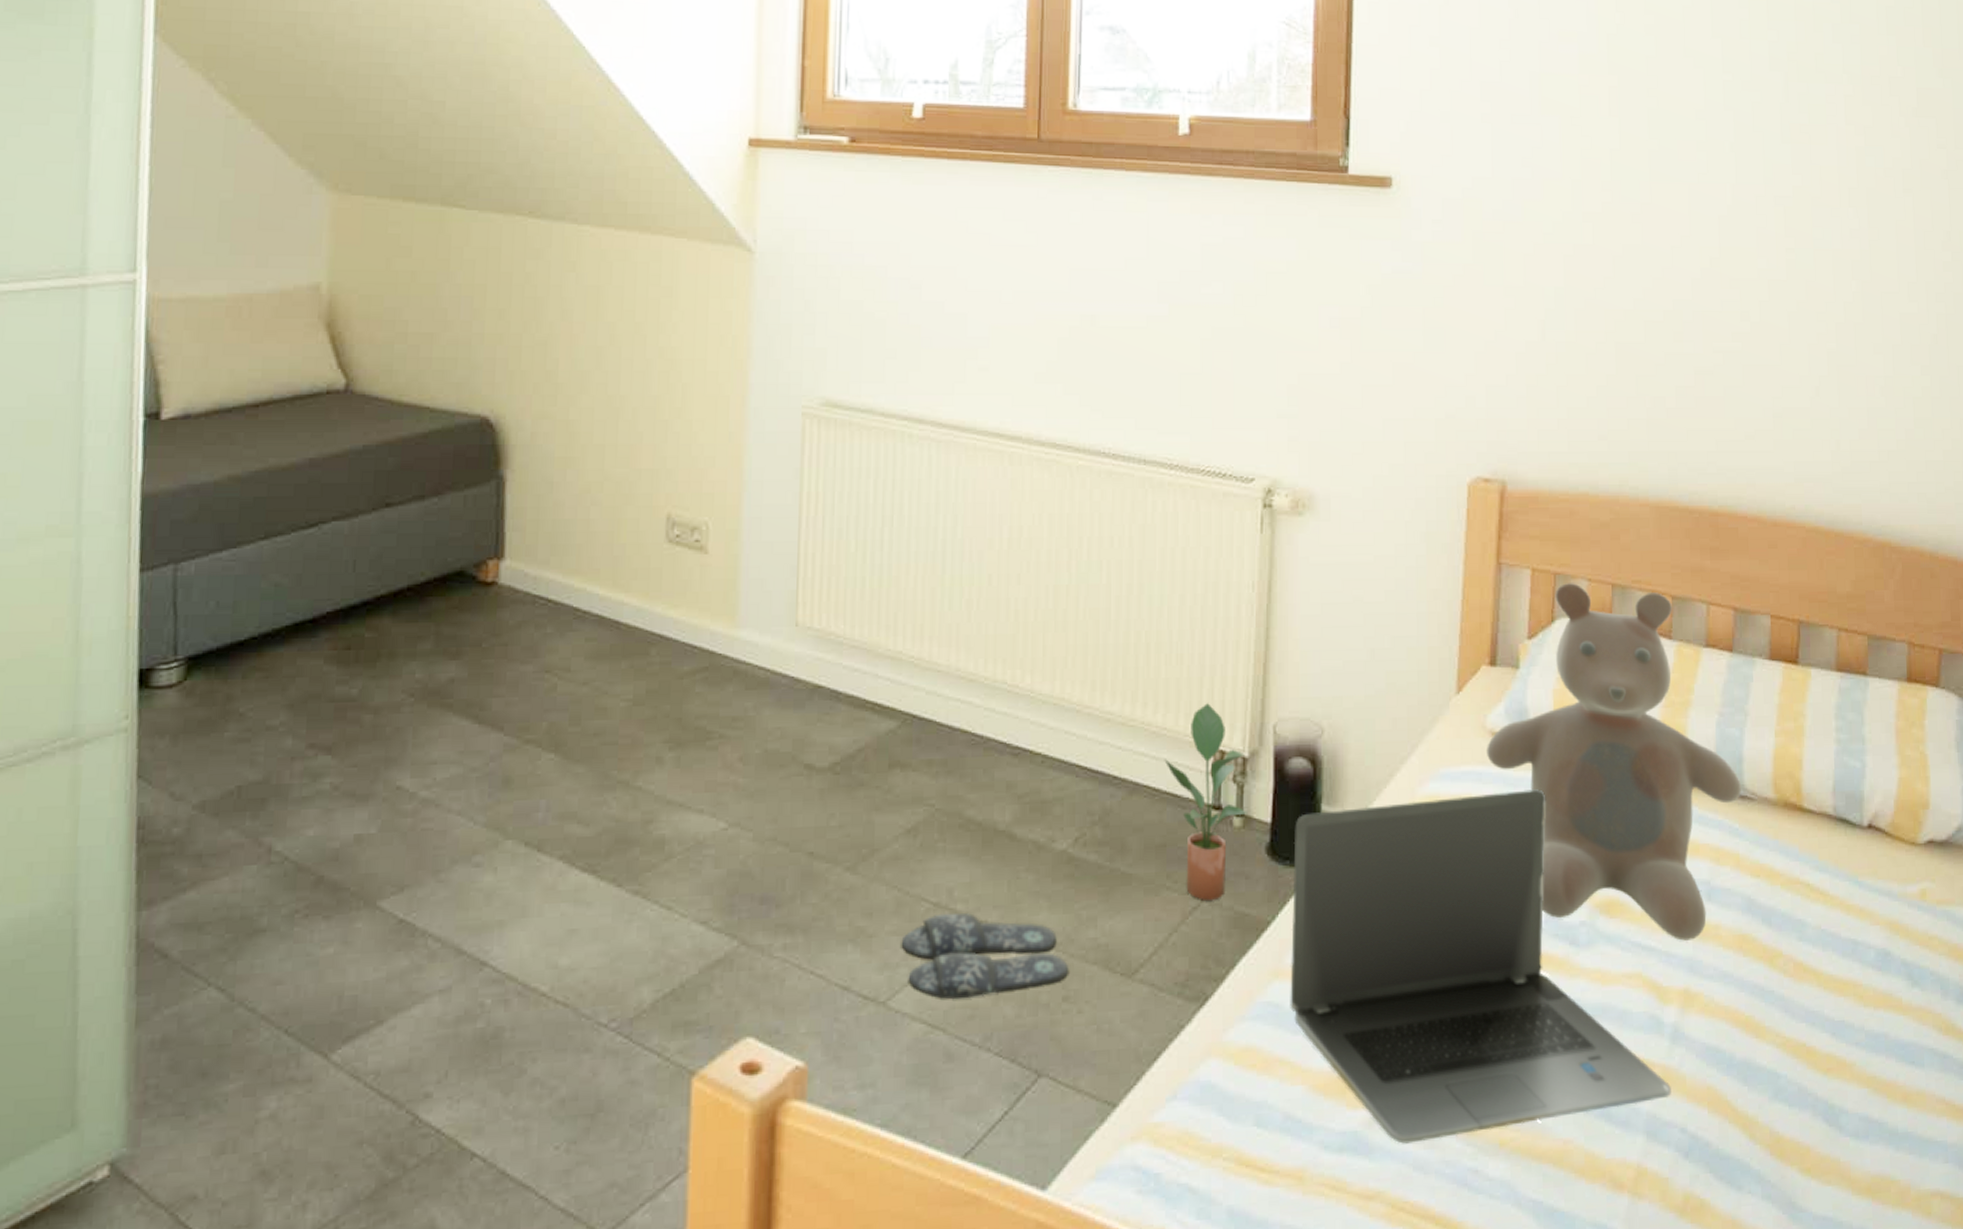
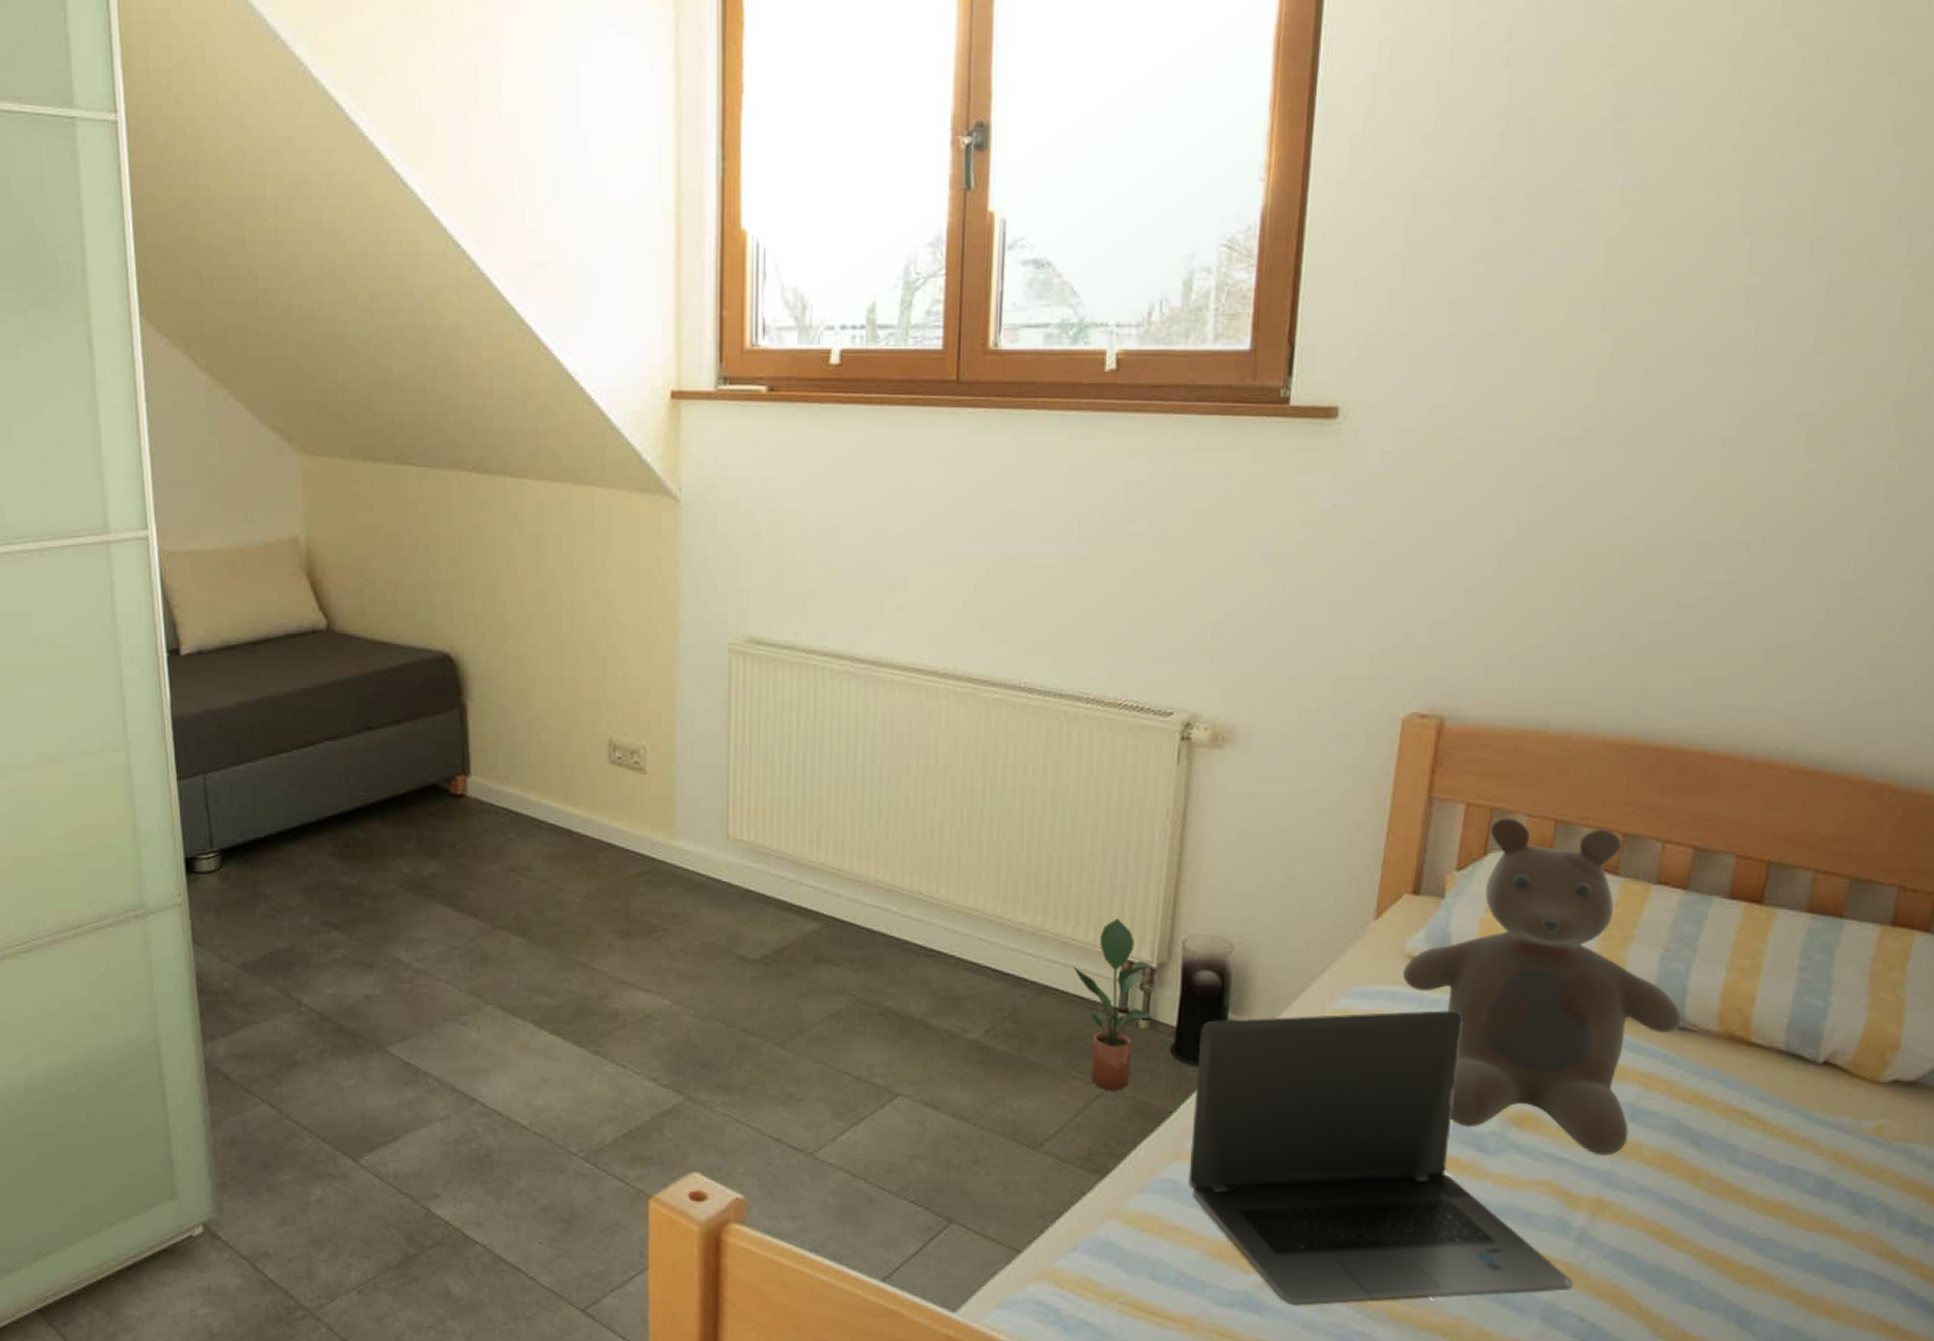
slippers: present [901,912,1069,999] -> none [826,1085,979,1155]

